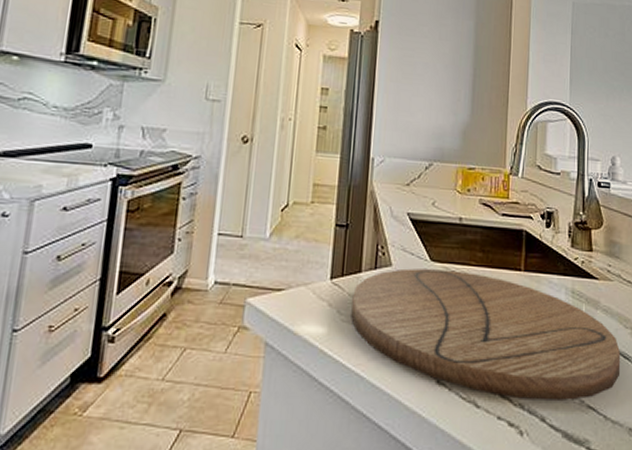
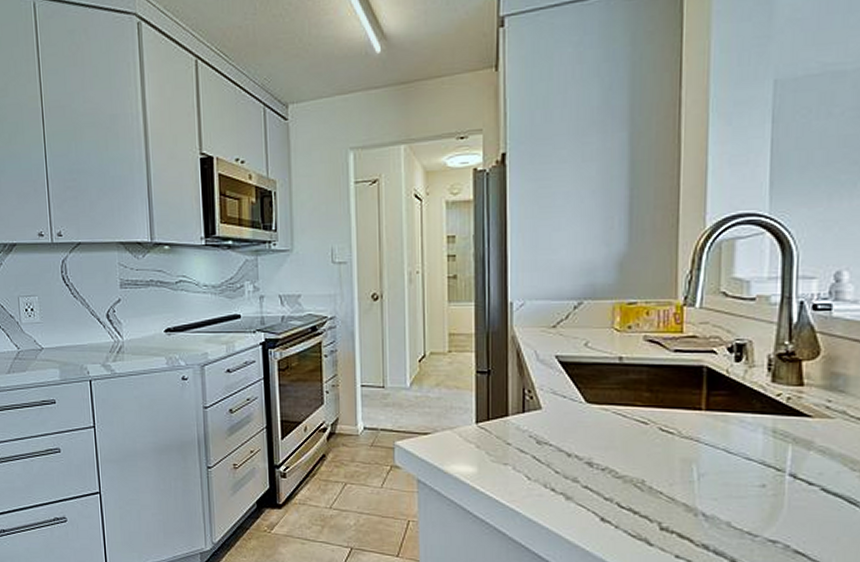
cutting board: present [351,268,621,400] -> none [501,411,844,544]

